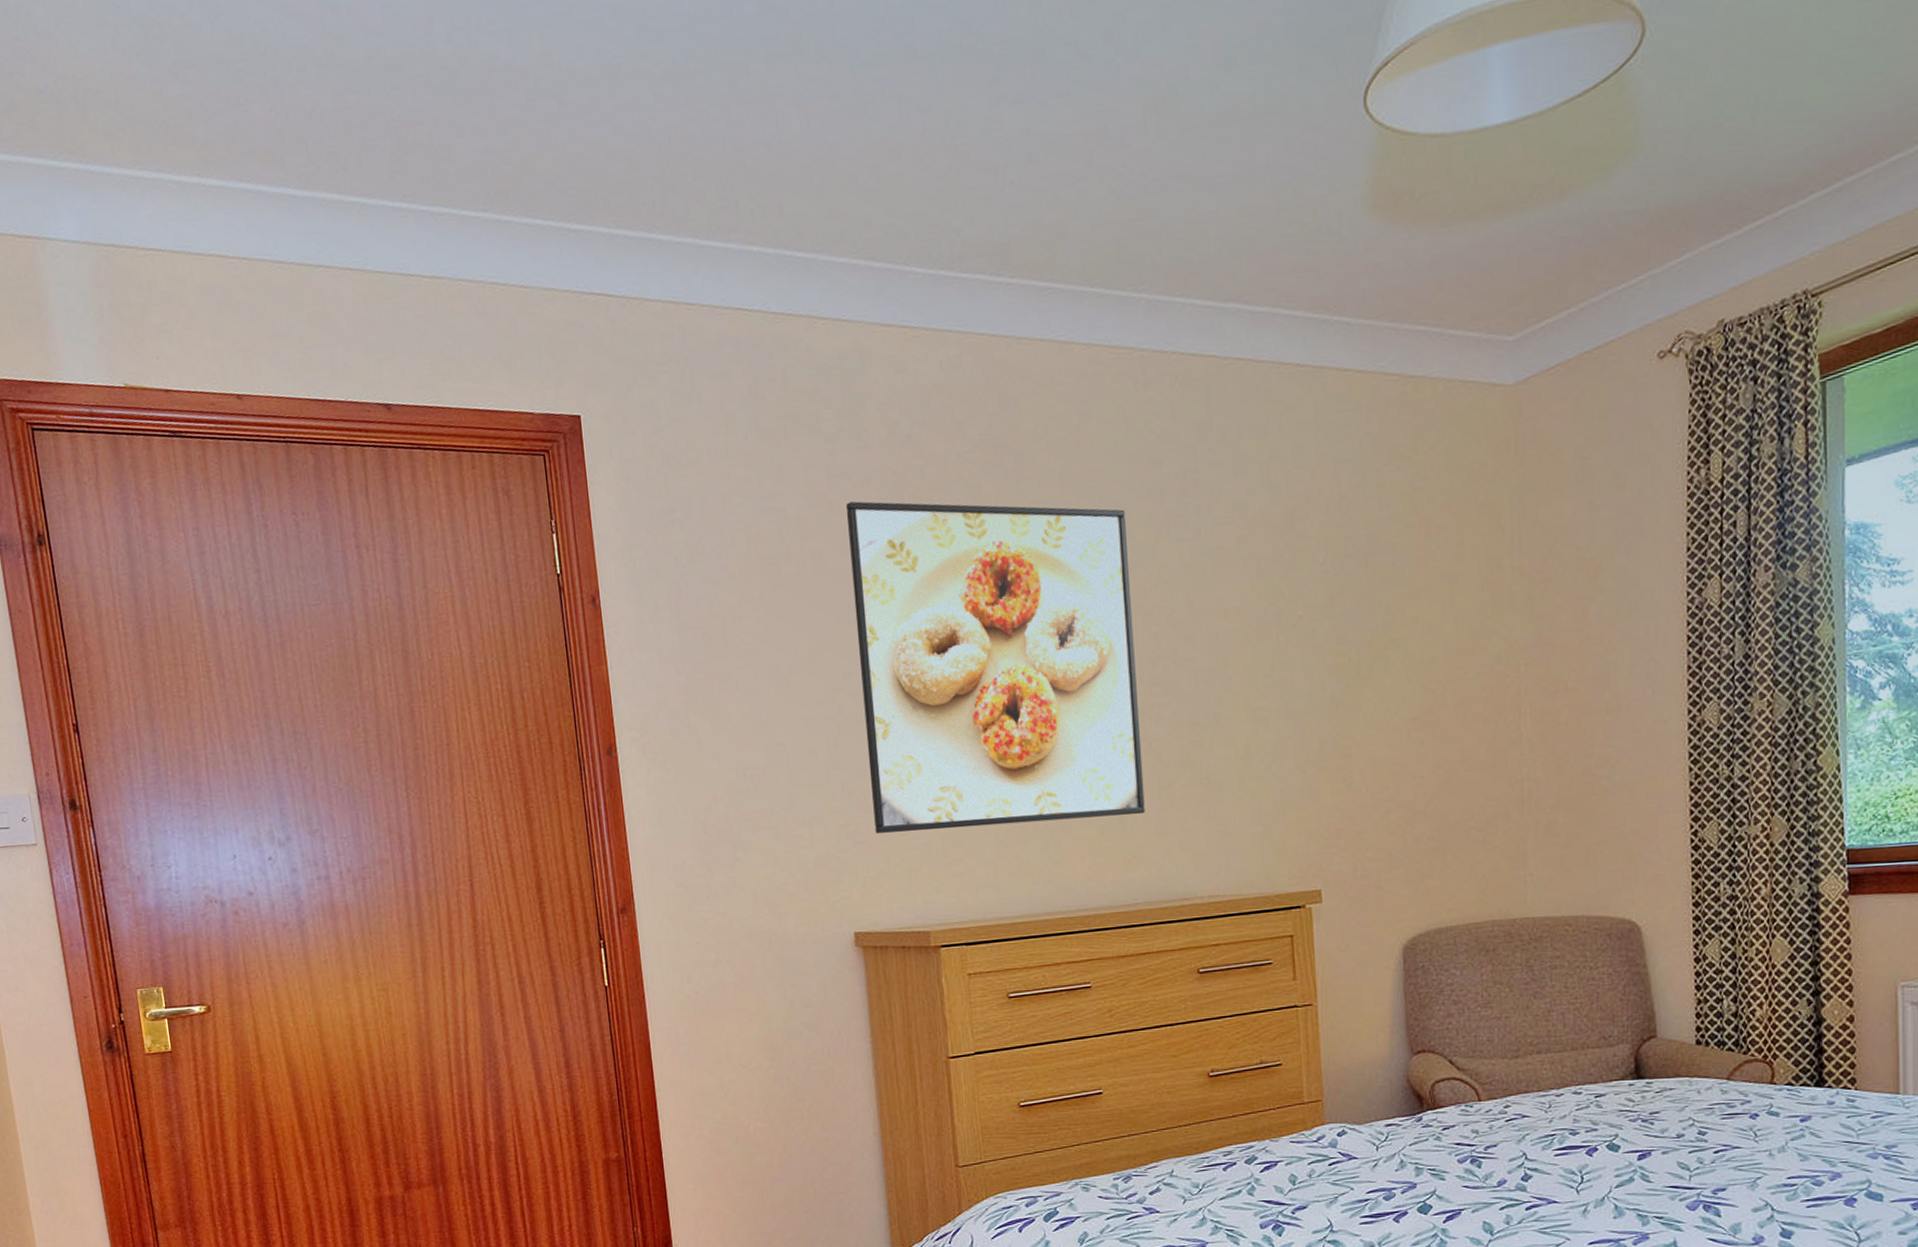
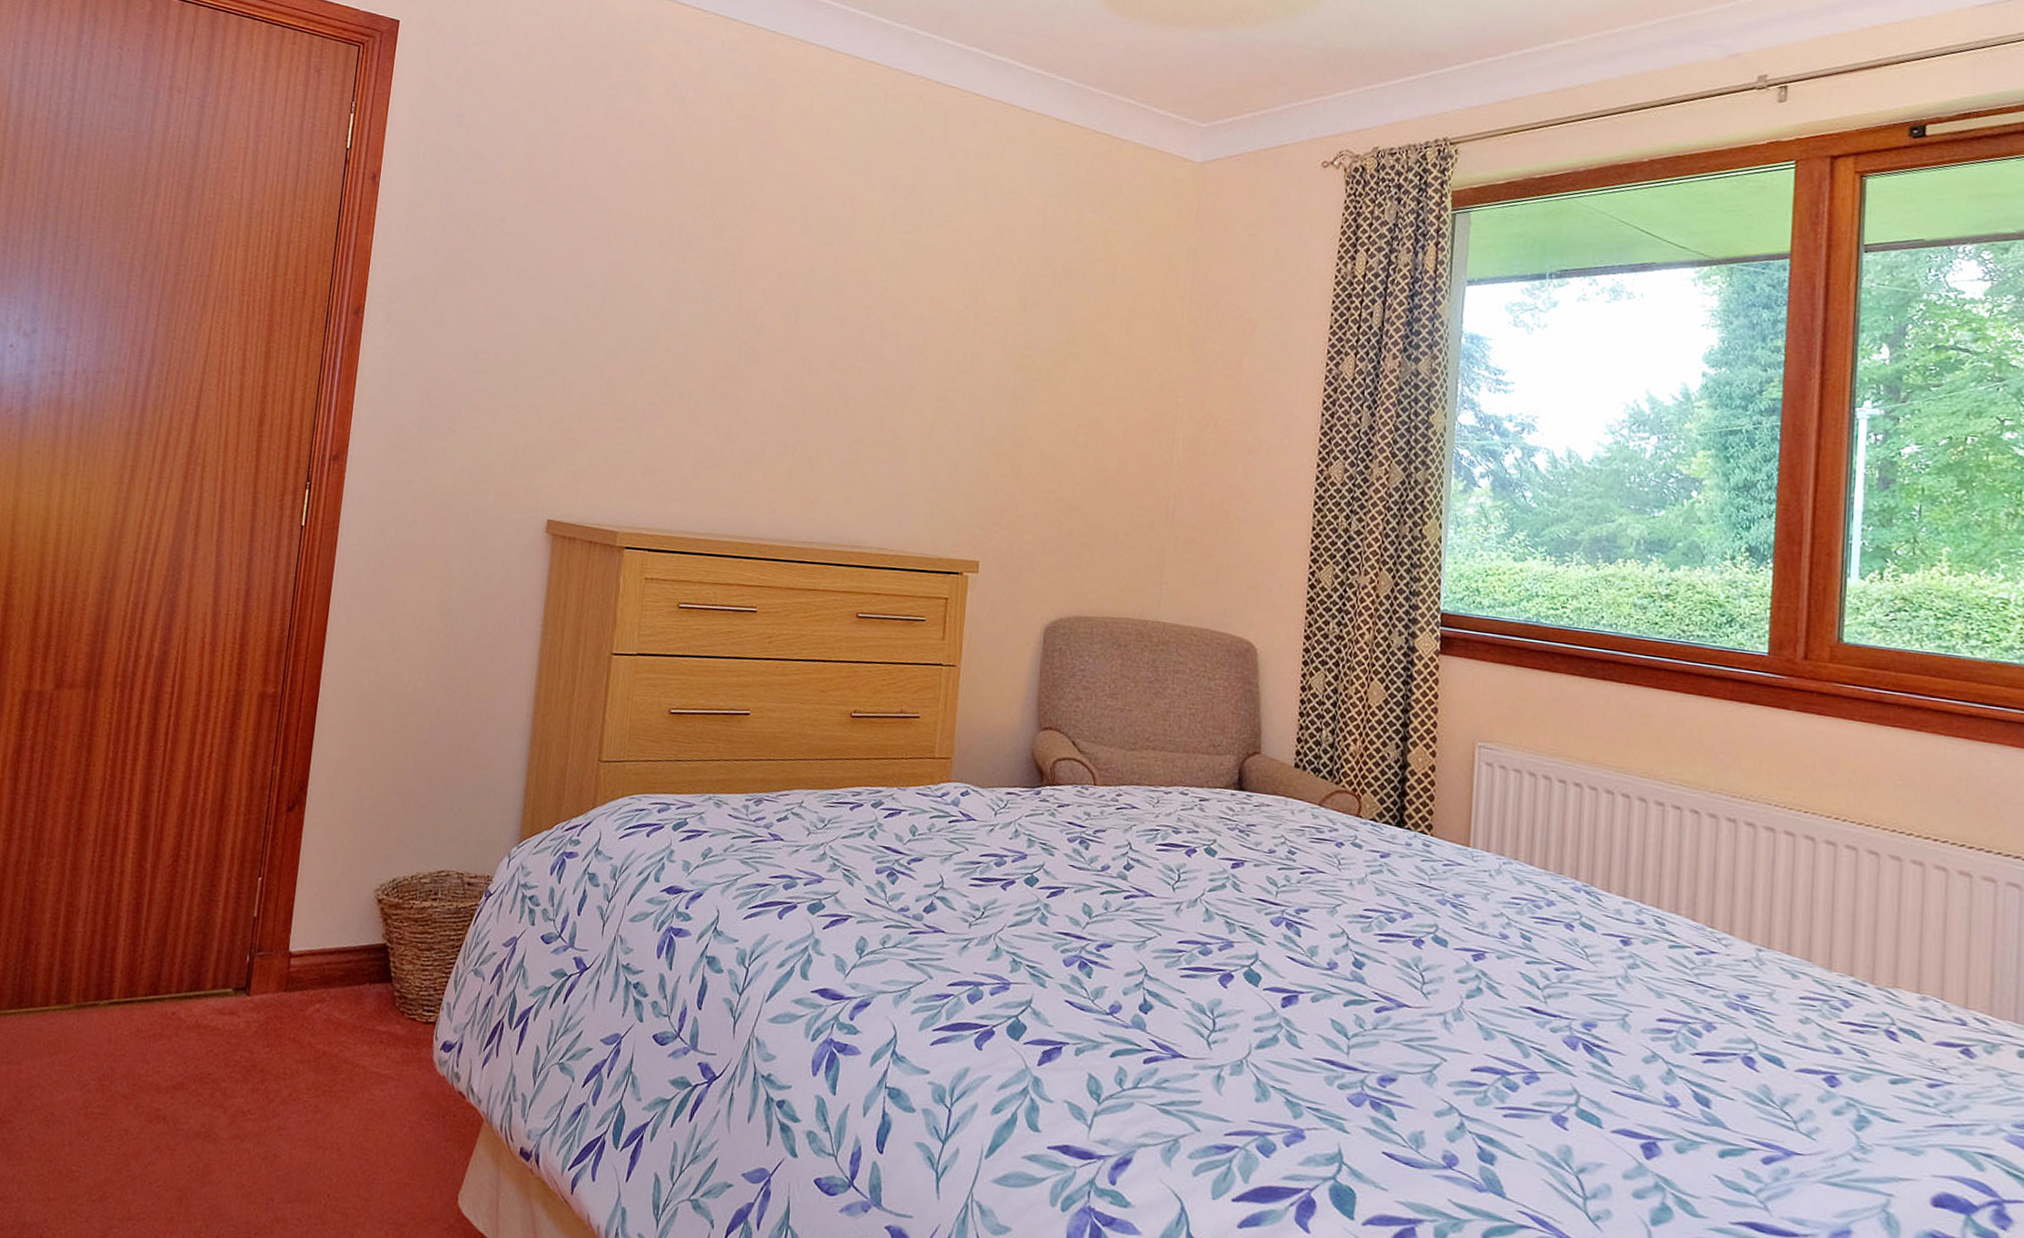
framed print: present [845,501,1145,833] -> none [585,141,859,462]

